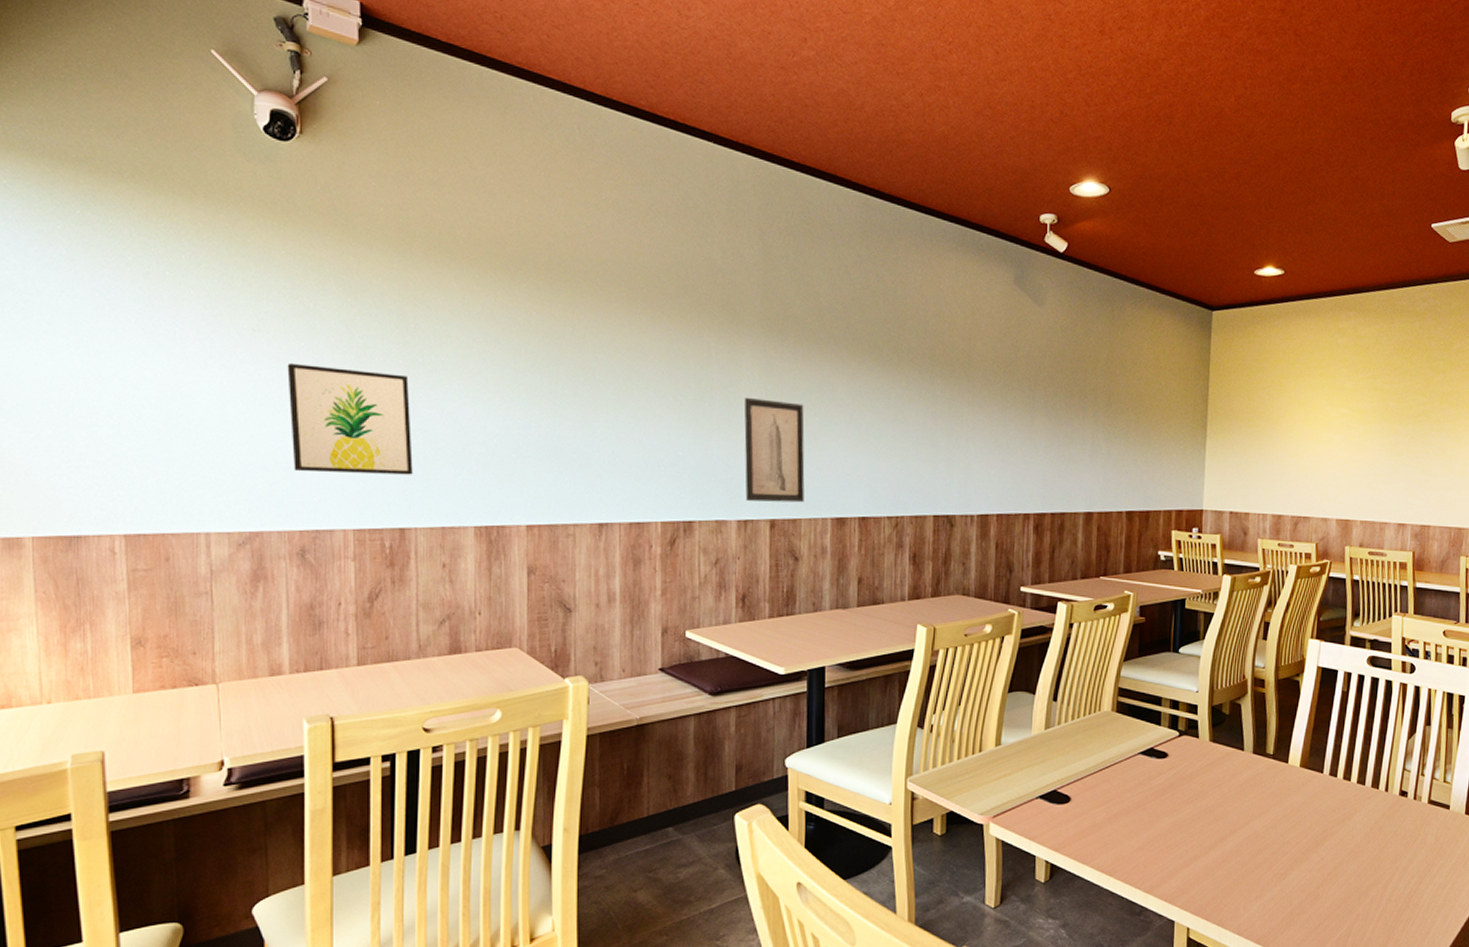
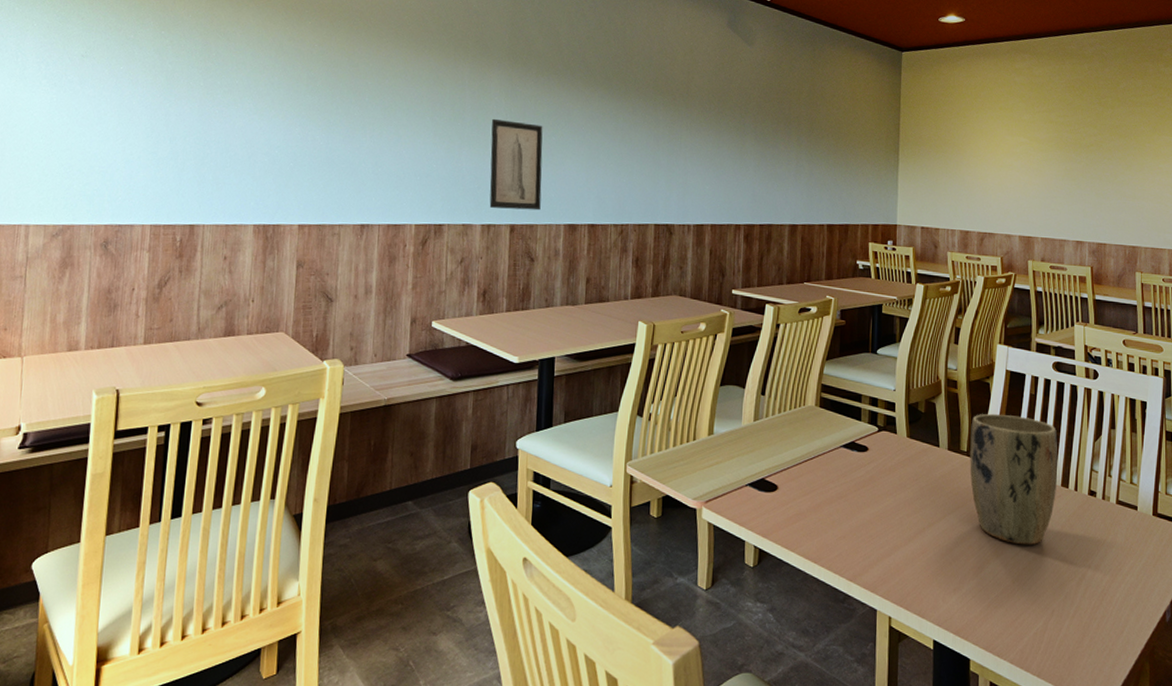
wall art: present [287,362,413,475] -> none [105,83,208,179]
plant pot: none [1275,713,1370,850] -> present [970,413,1058,545]

